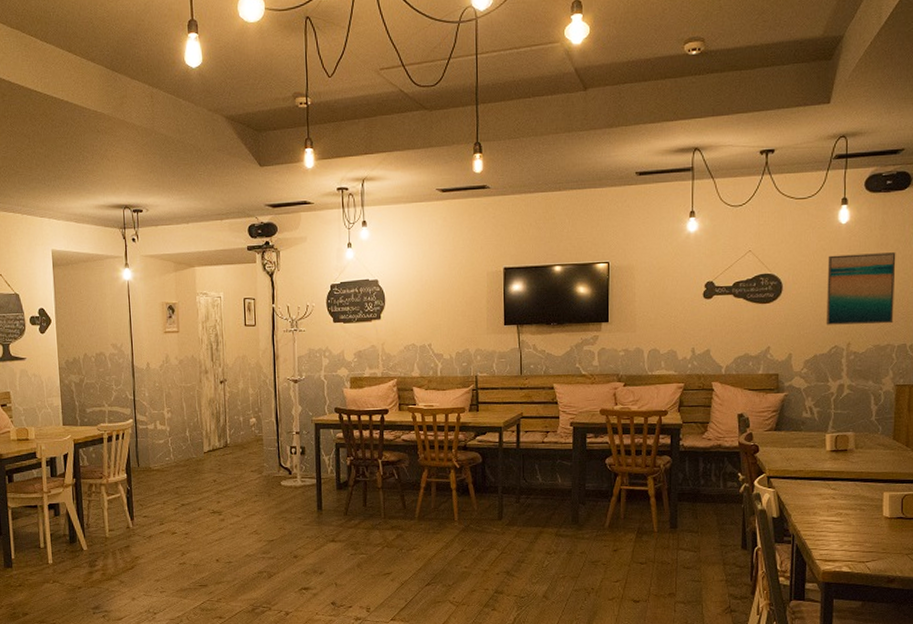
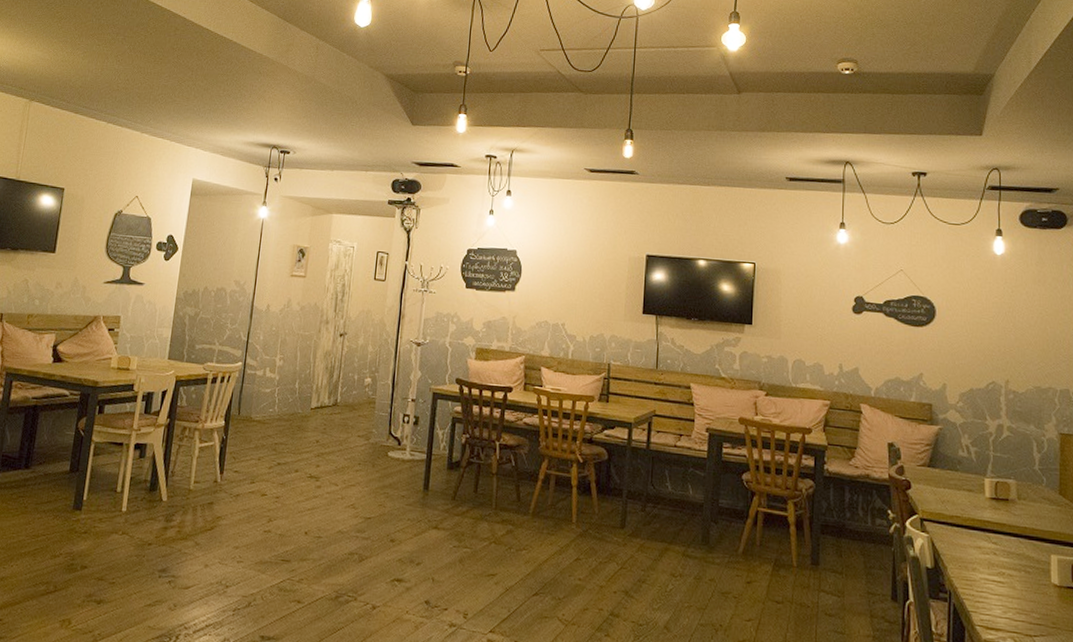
wall art: present [826,252,896,325] -> none [982,285,1055,366]

